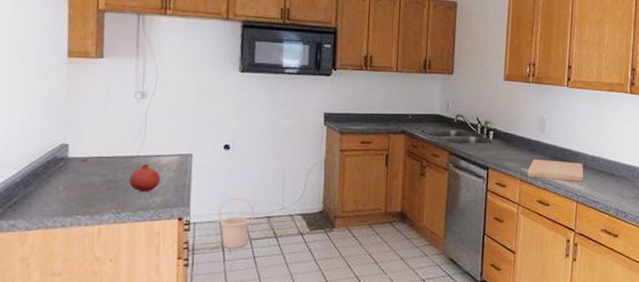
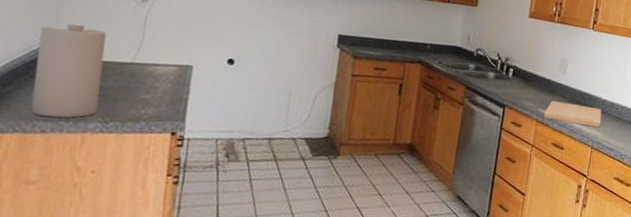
paper towel holder: none [50,124,113,213] -> present [31,24,107,119]
fruit: present [129,163,161,192] -> none [120,71,156,102]
bucket: present [217,198,254,249] -> none [214,115,255,170]

